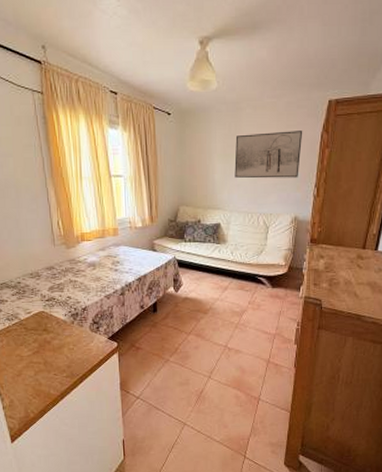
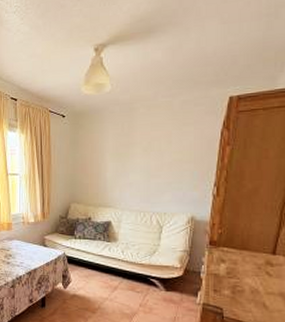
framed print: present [234,131,303,179] -> none [127,128,201,177]

